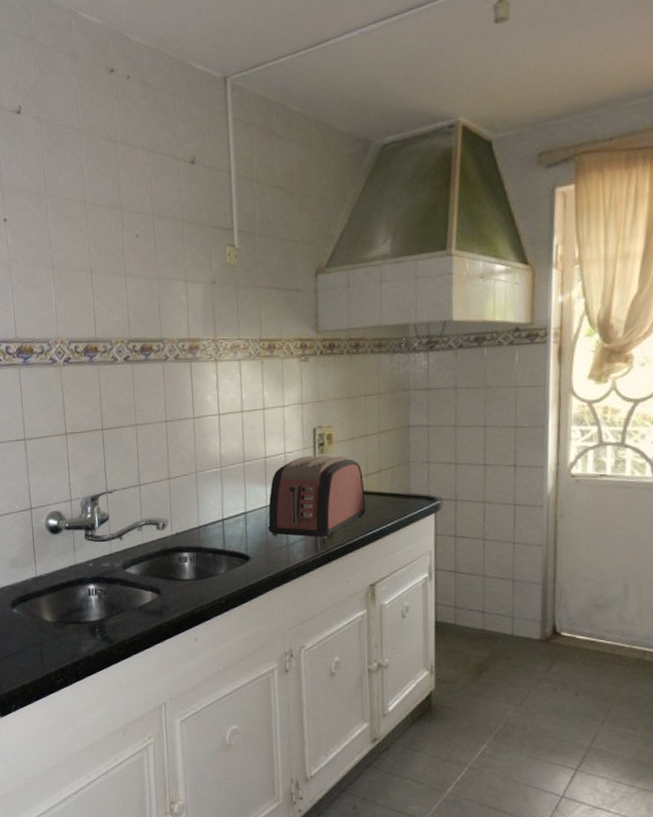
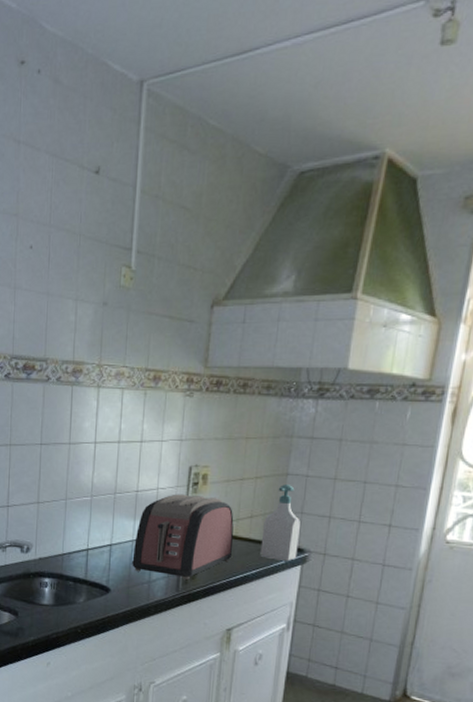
soap bottle: none [392,436,430,511] -> present [260,484,300,561]

